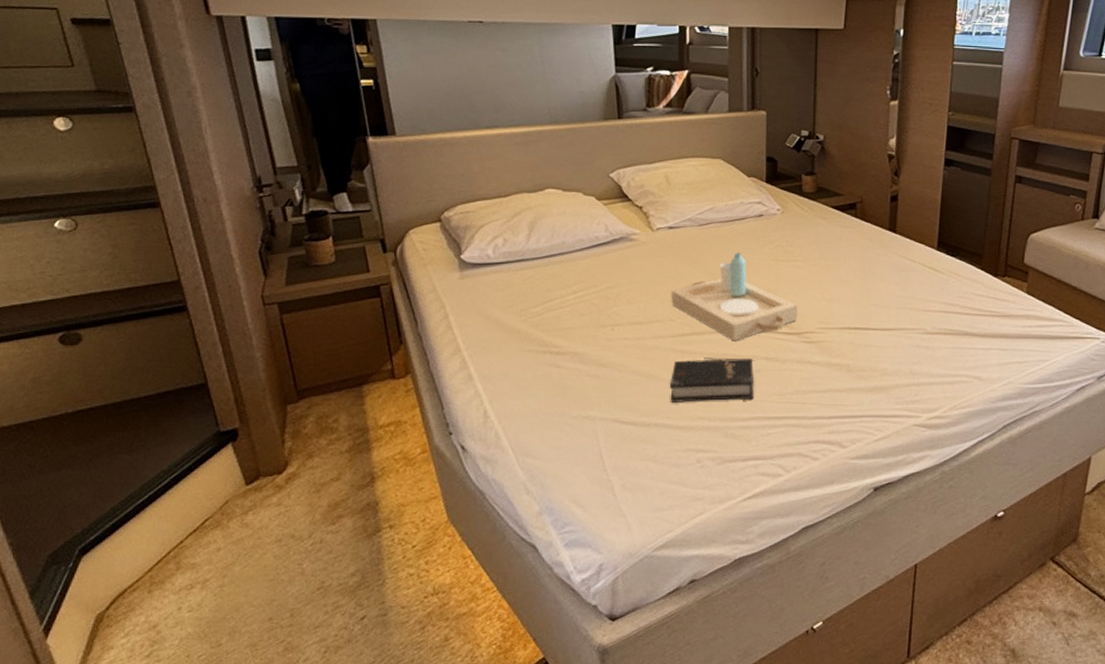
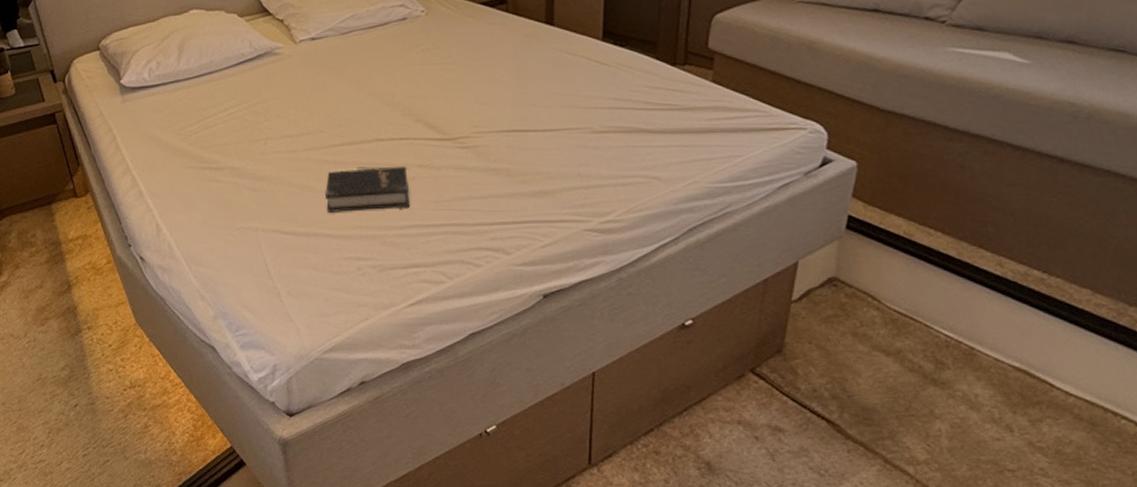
serving tray: present [671,253,797,342] -> none [319,59,450,150]

